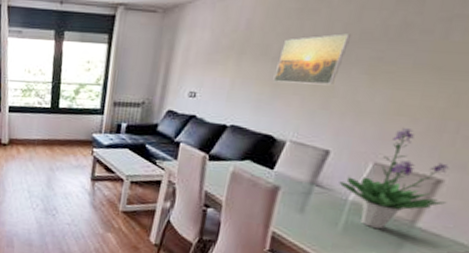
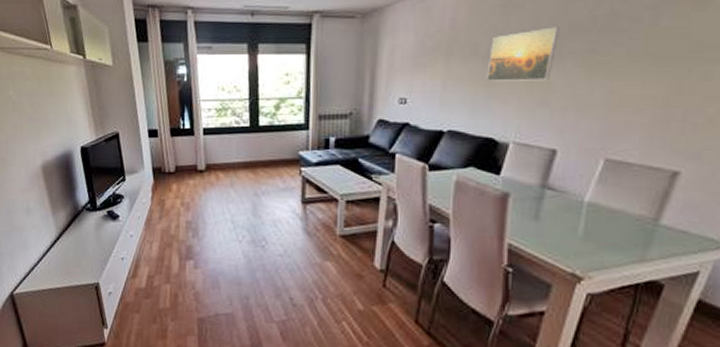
potted plant: present [338,127,449,229] -> none [571,118,688,230]

